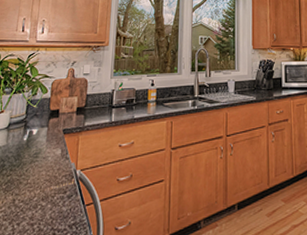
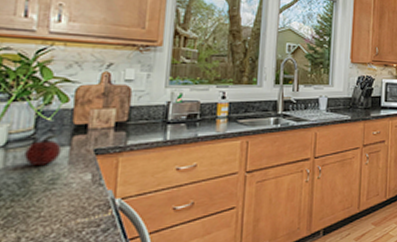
fruit: none [19,118,42,142] -> present [24,134,62,165]

